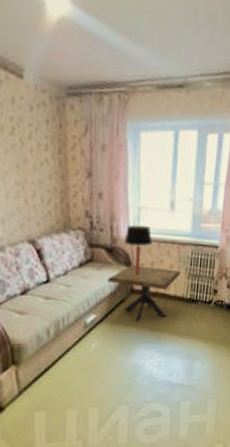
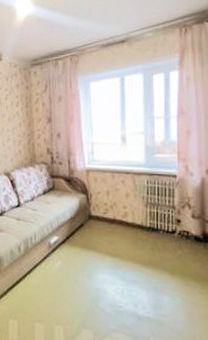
side table: present [108,265,181,322] -> none [68,193,137,247]
table lamp: present [124,224,152,276] -> none [80,158,106,203]

